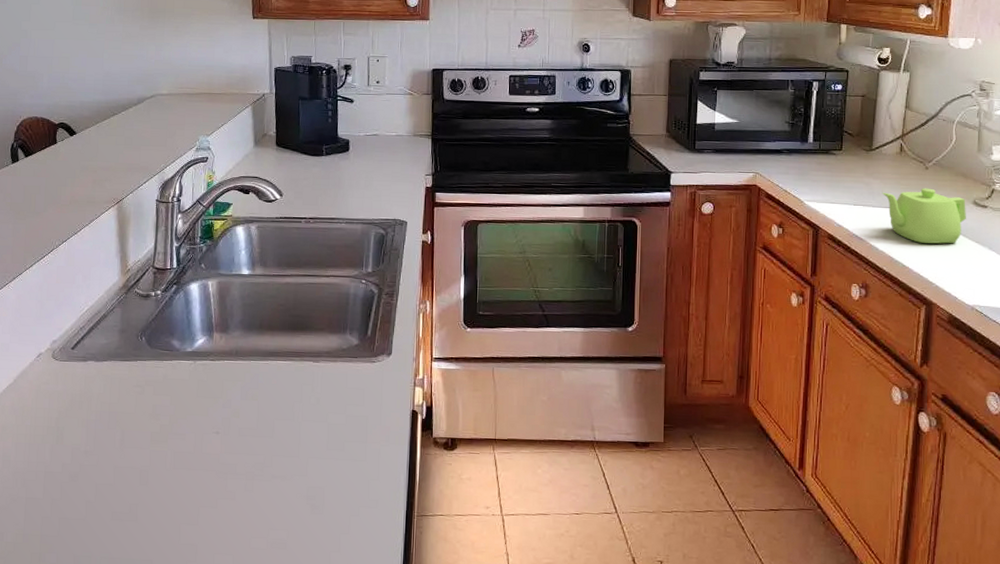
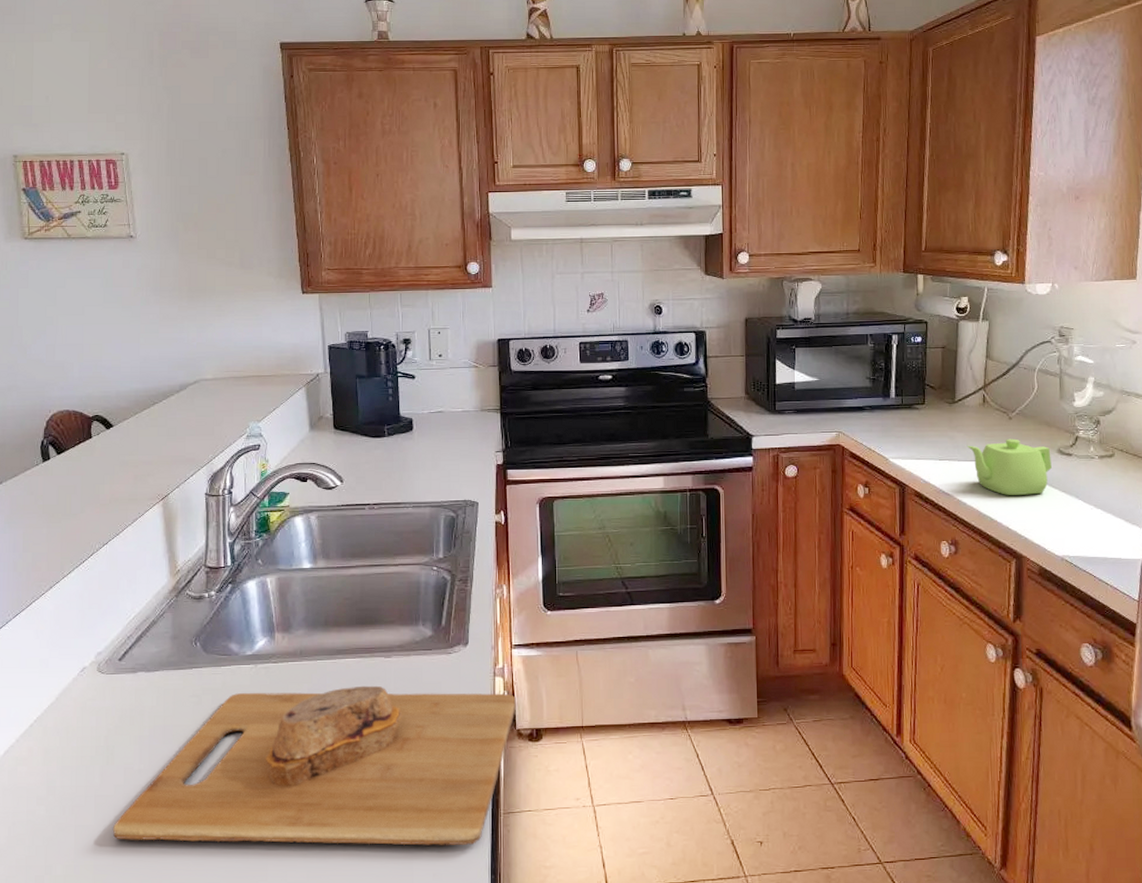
cutting board: none [59,386,434,543] -> present [113,685,516,845]

